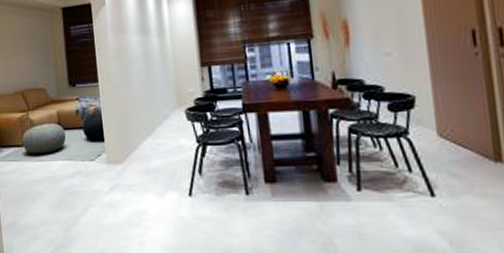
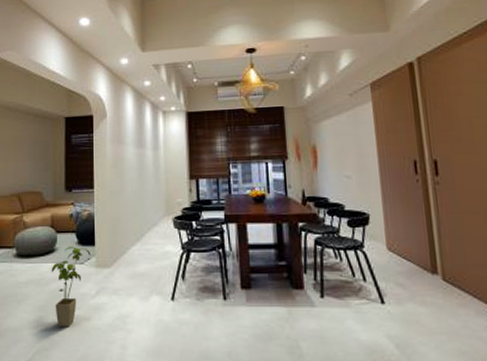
house plant: none [62,143,101,224] -> present [51,246,91,327]

